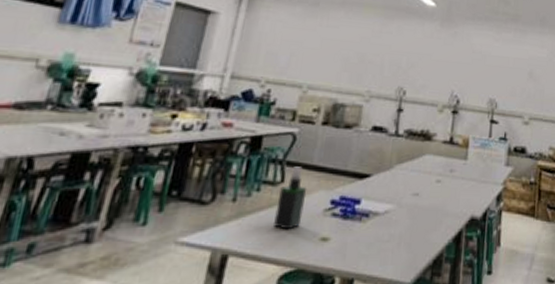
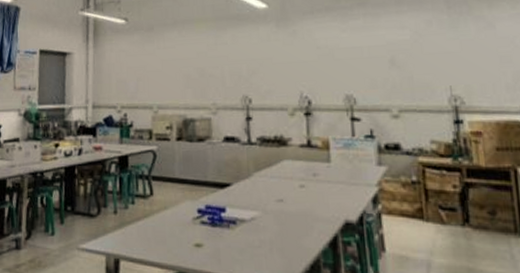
spray bottle: present [274,166,307,230] -> none [151,180,175,237]

